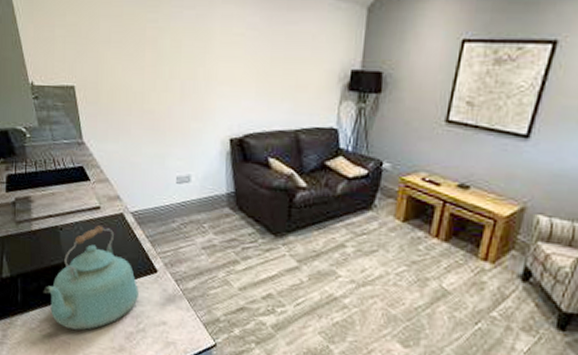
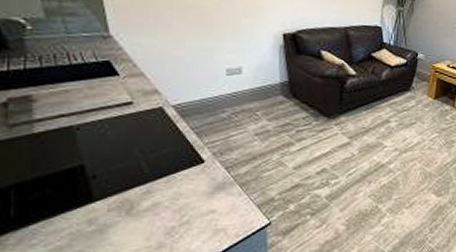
kettle: present [43,225,139,330] -> none [50,122,182,237]

